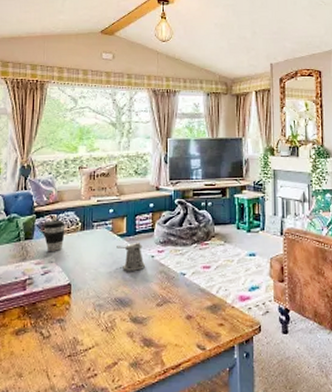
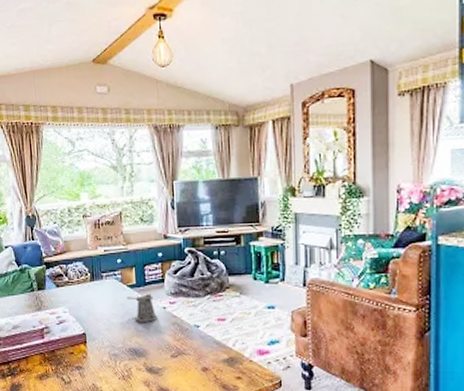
coffee cup: present [43,221,65,251] -> none [54,271,76,301]

